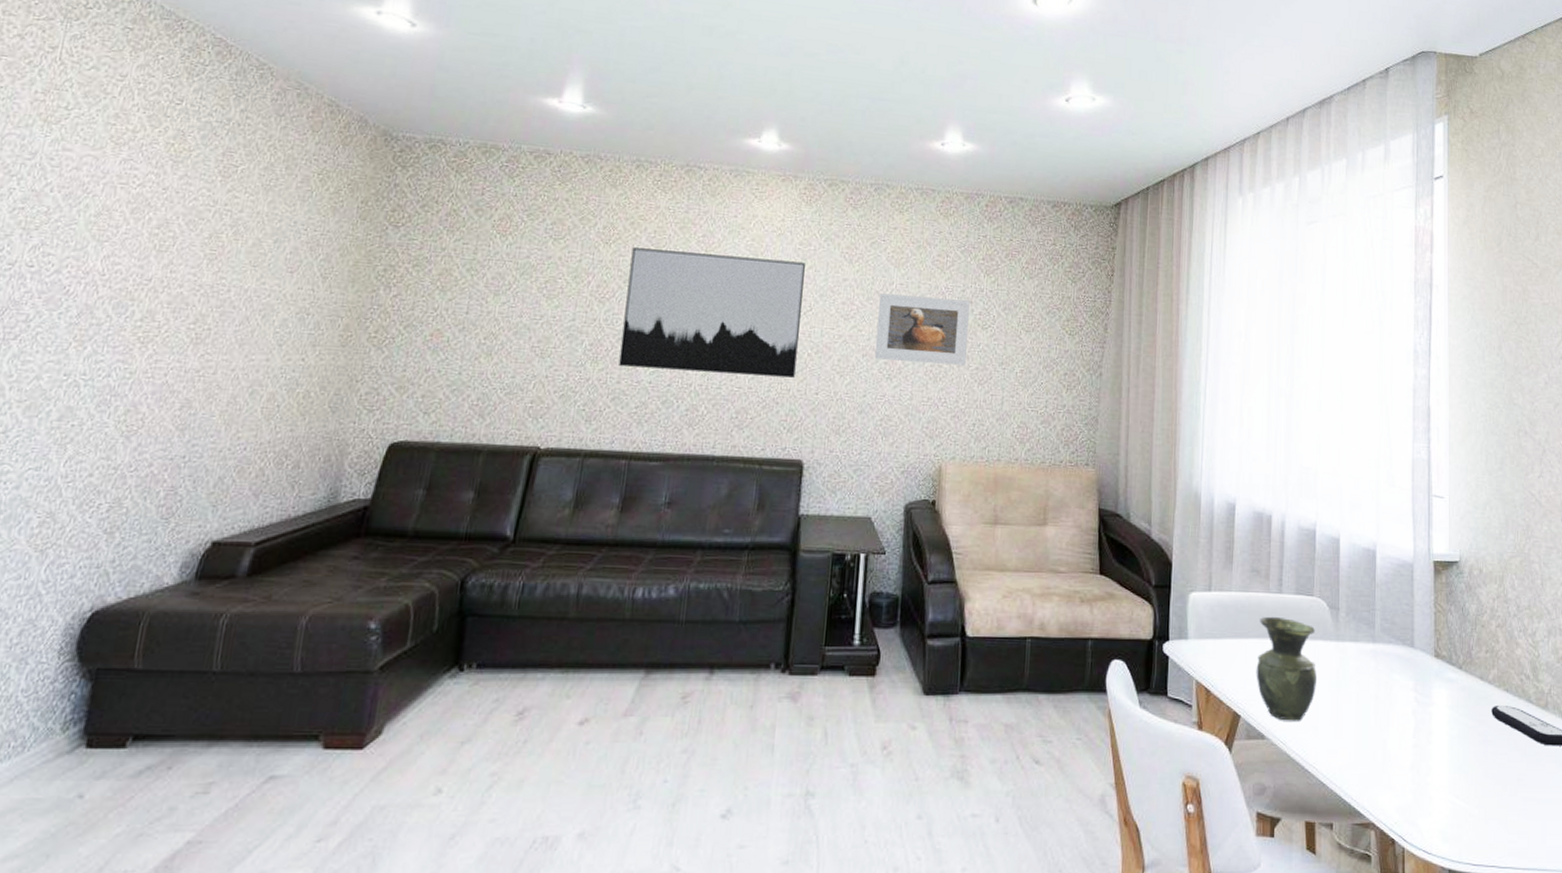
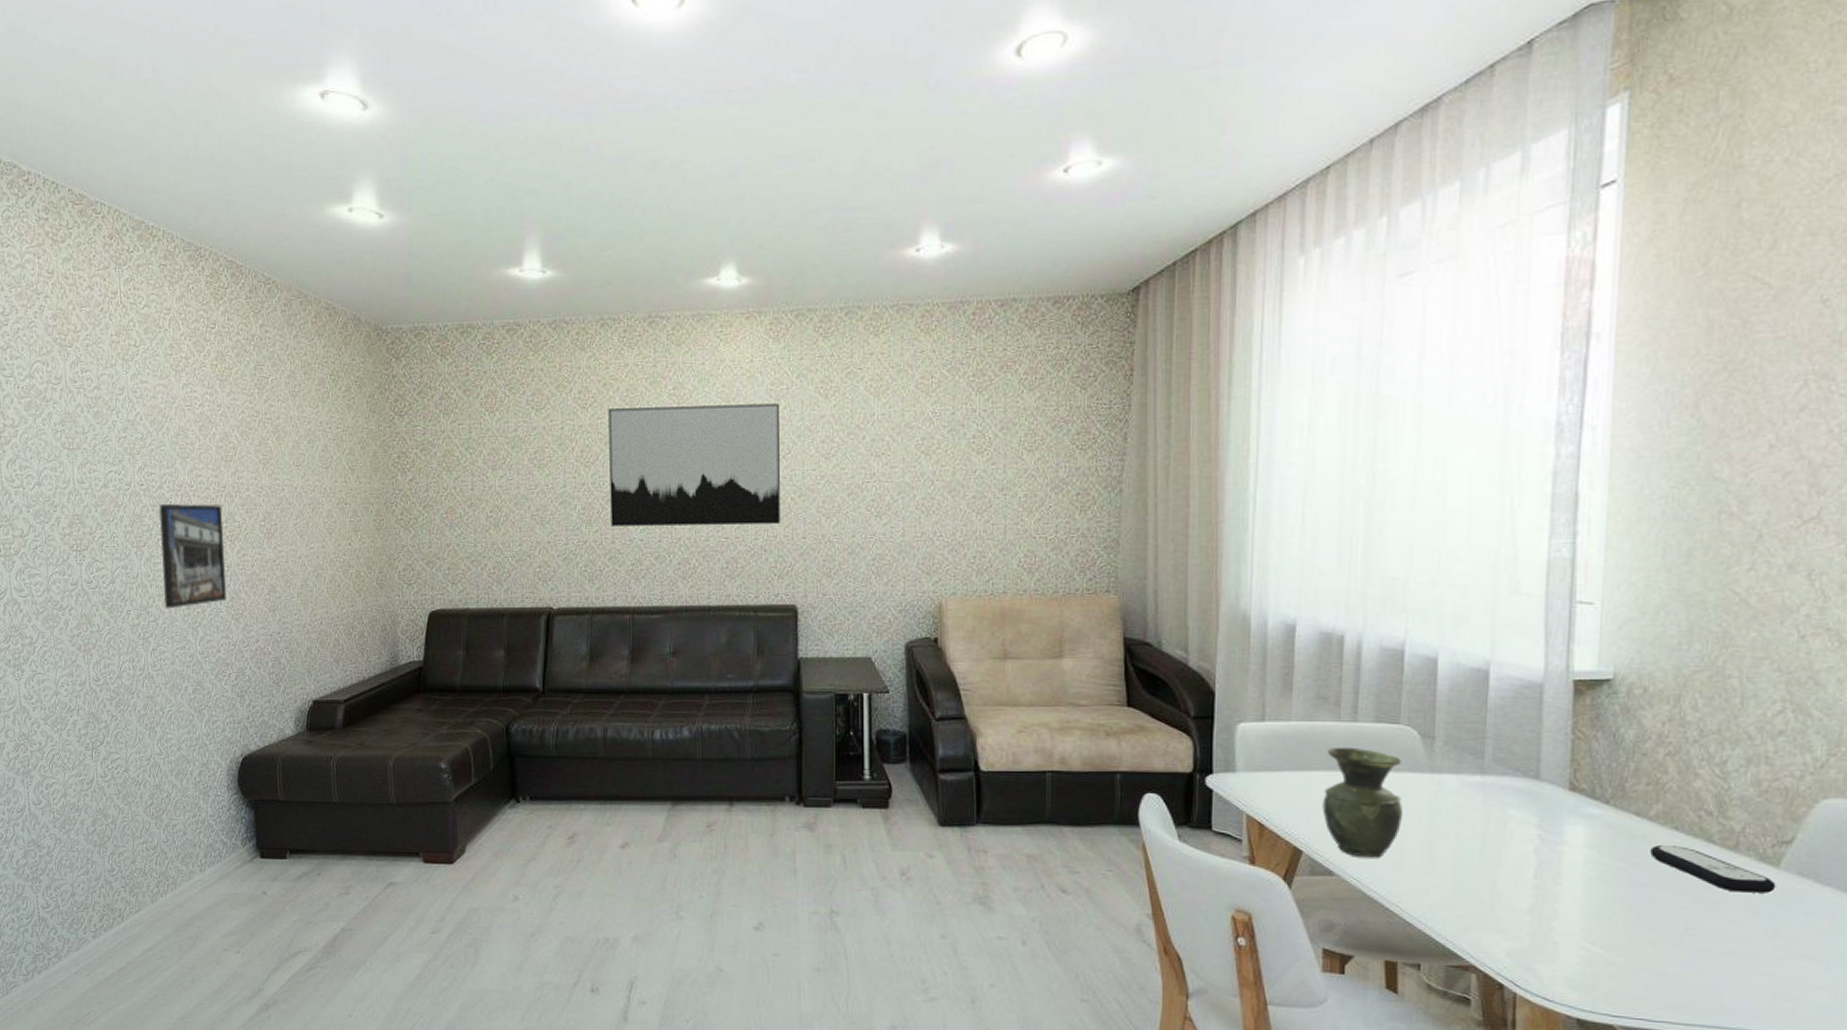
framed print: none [25,292,141,419] -> present [159,504,226,609]
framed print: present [874,293,970,365] -> none [860,424,961,497]

